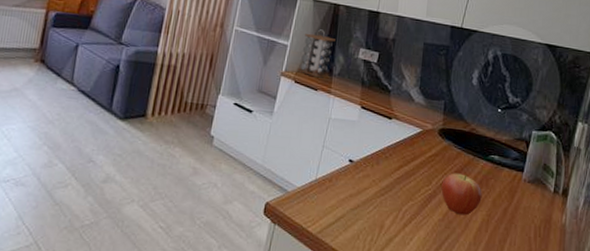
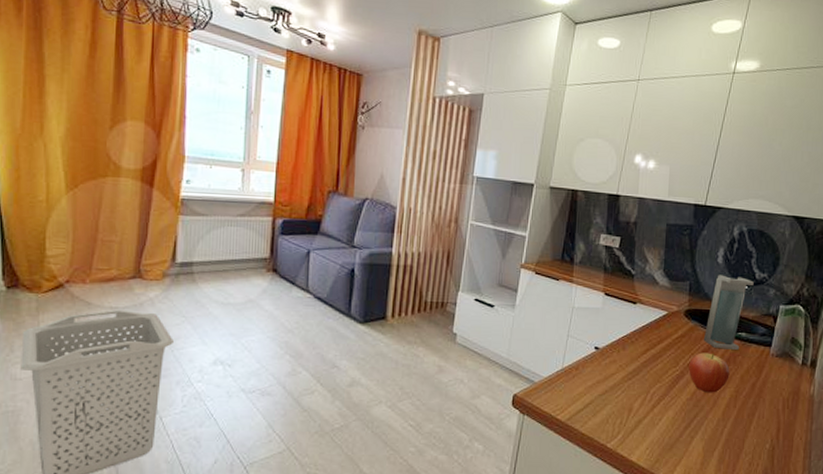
spice rack: present [297,29,336,78] -> none [537,217,575,267]
soap dispenser: none [456,96,507,173] -> present [703,275,754,350]

